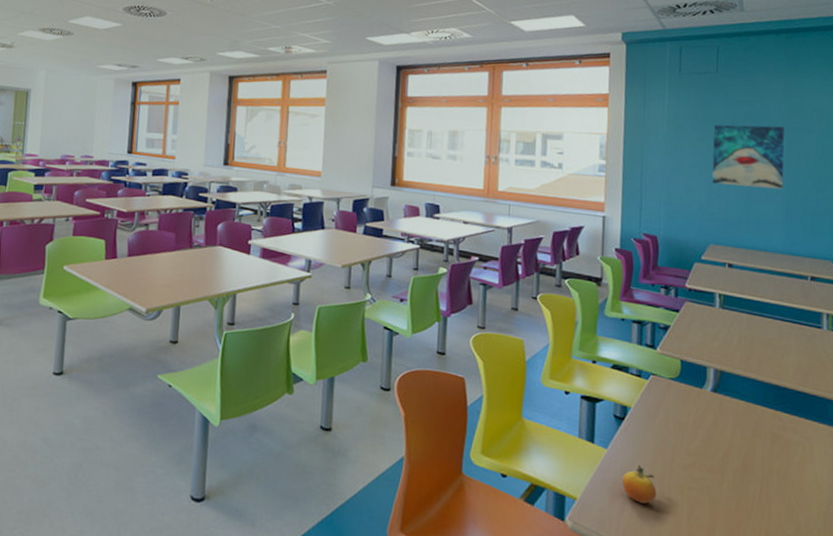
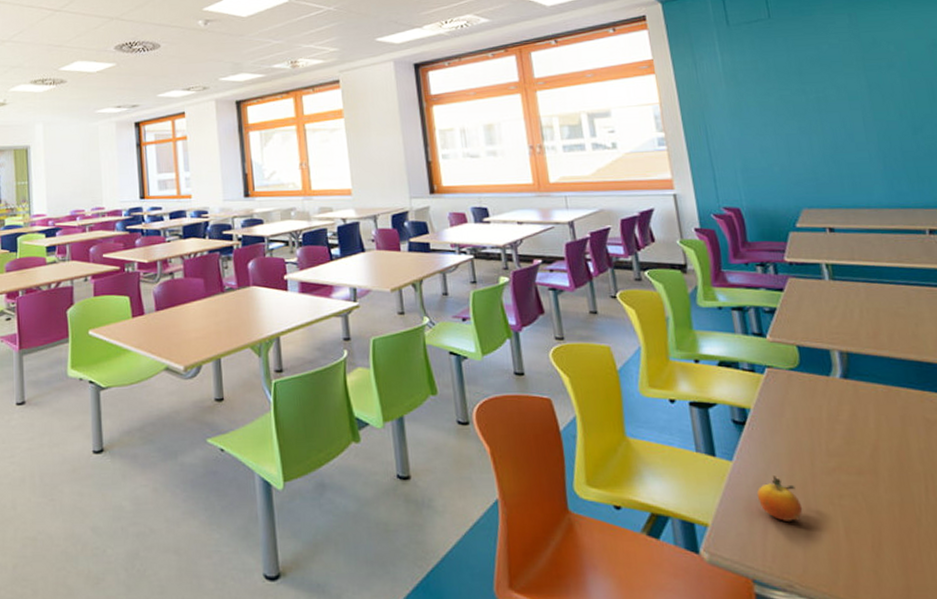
wall art: present [712,124,785,190] -> none [778,67,874,140]

